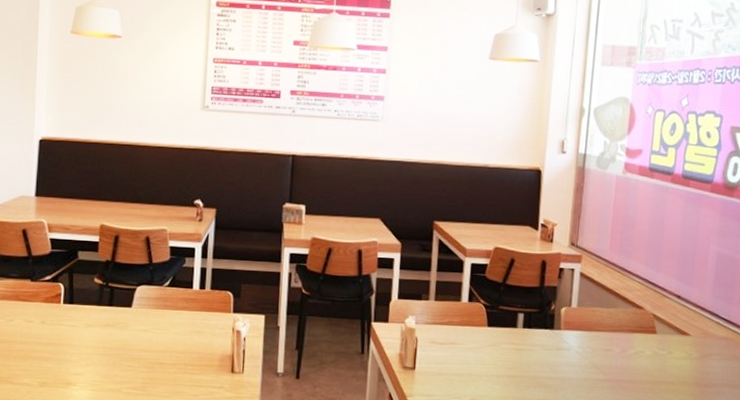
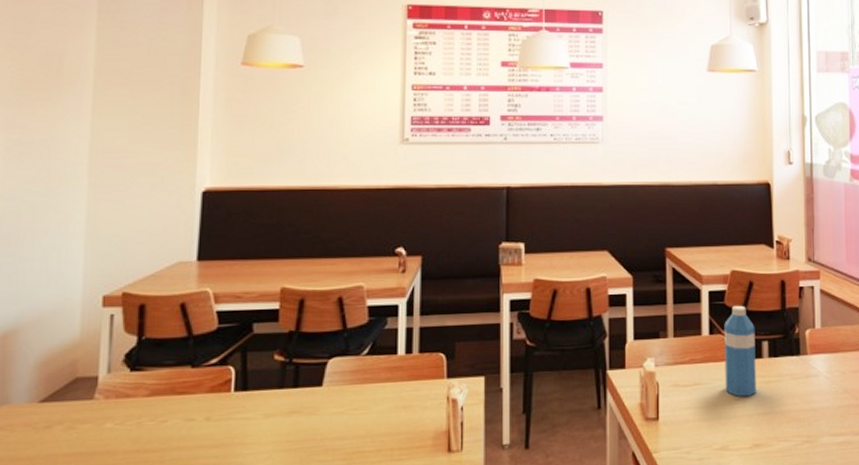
water bottle: none [479,278,513,360] -> present [724,305,756,397]

